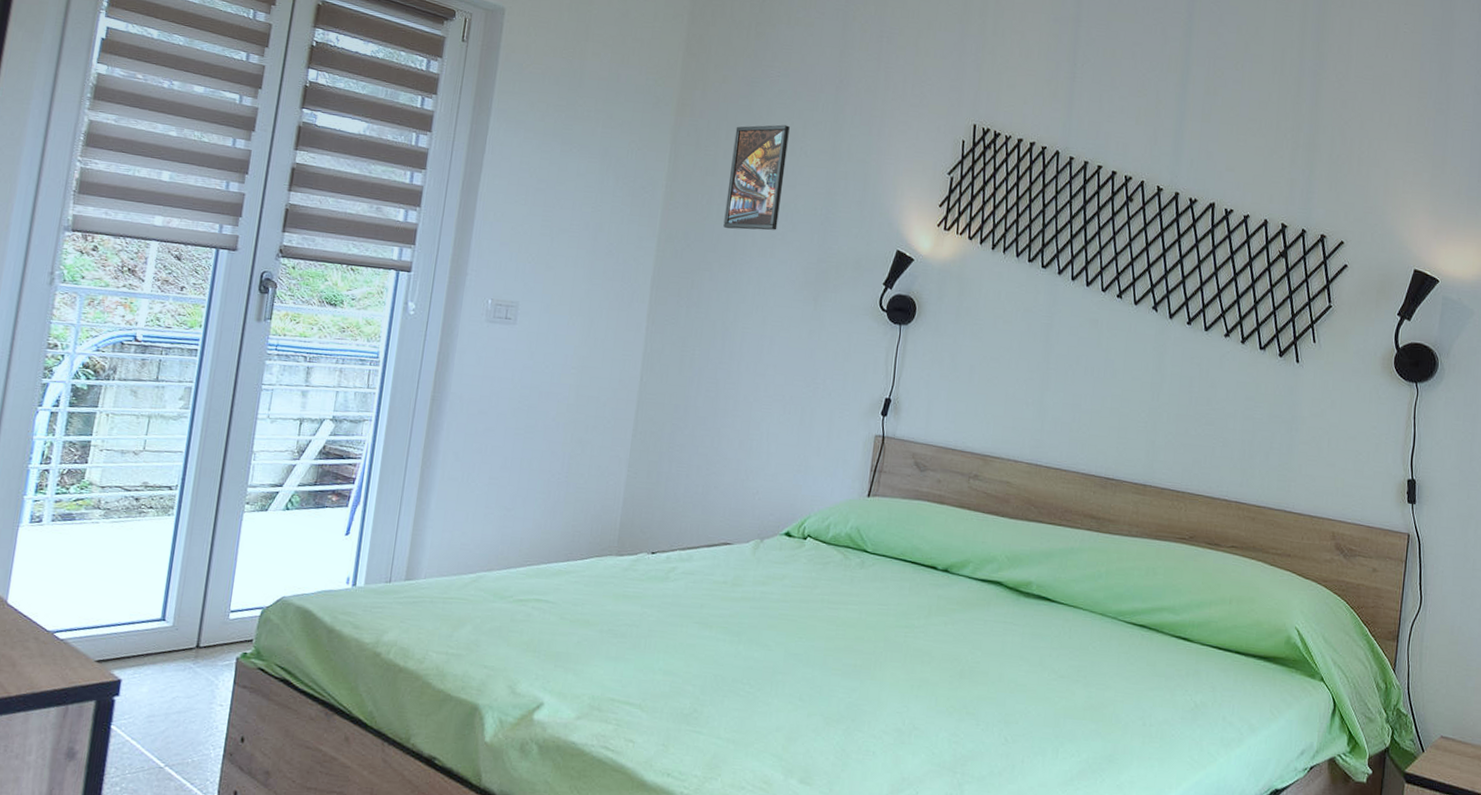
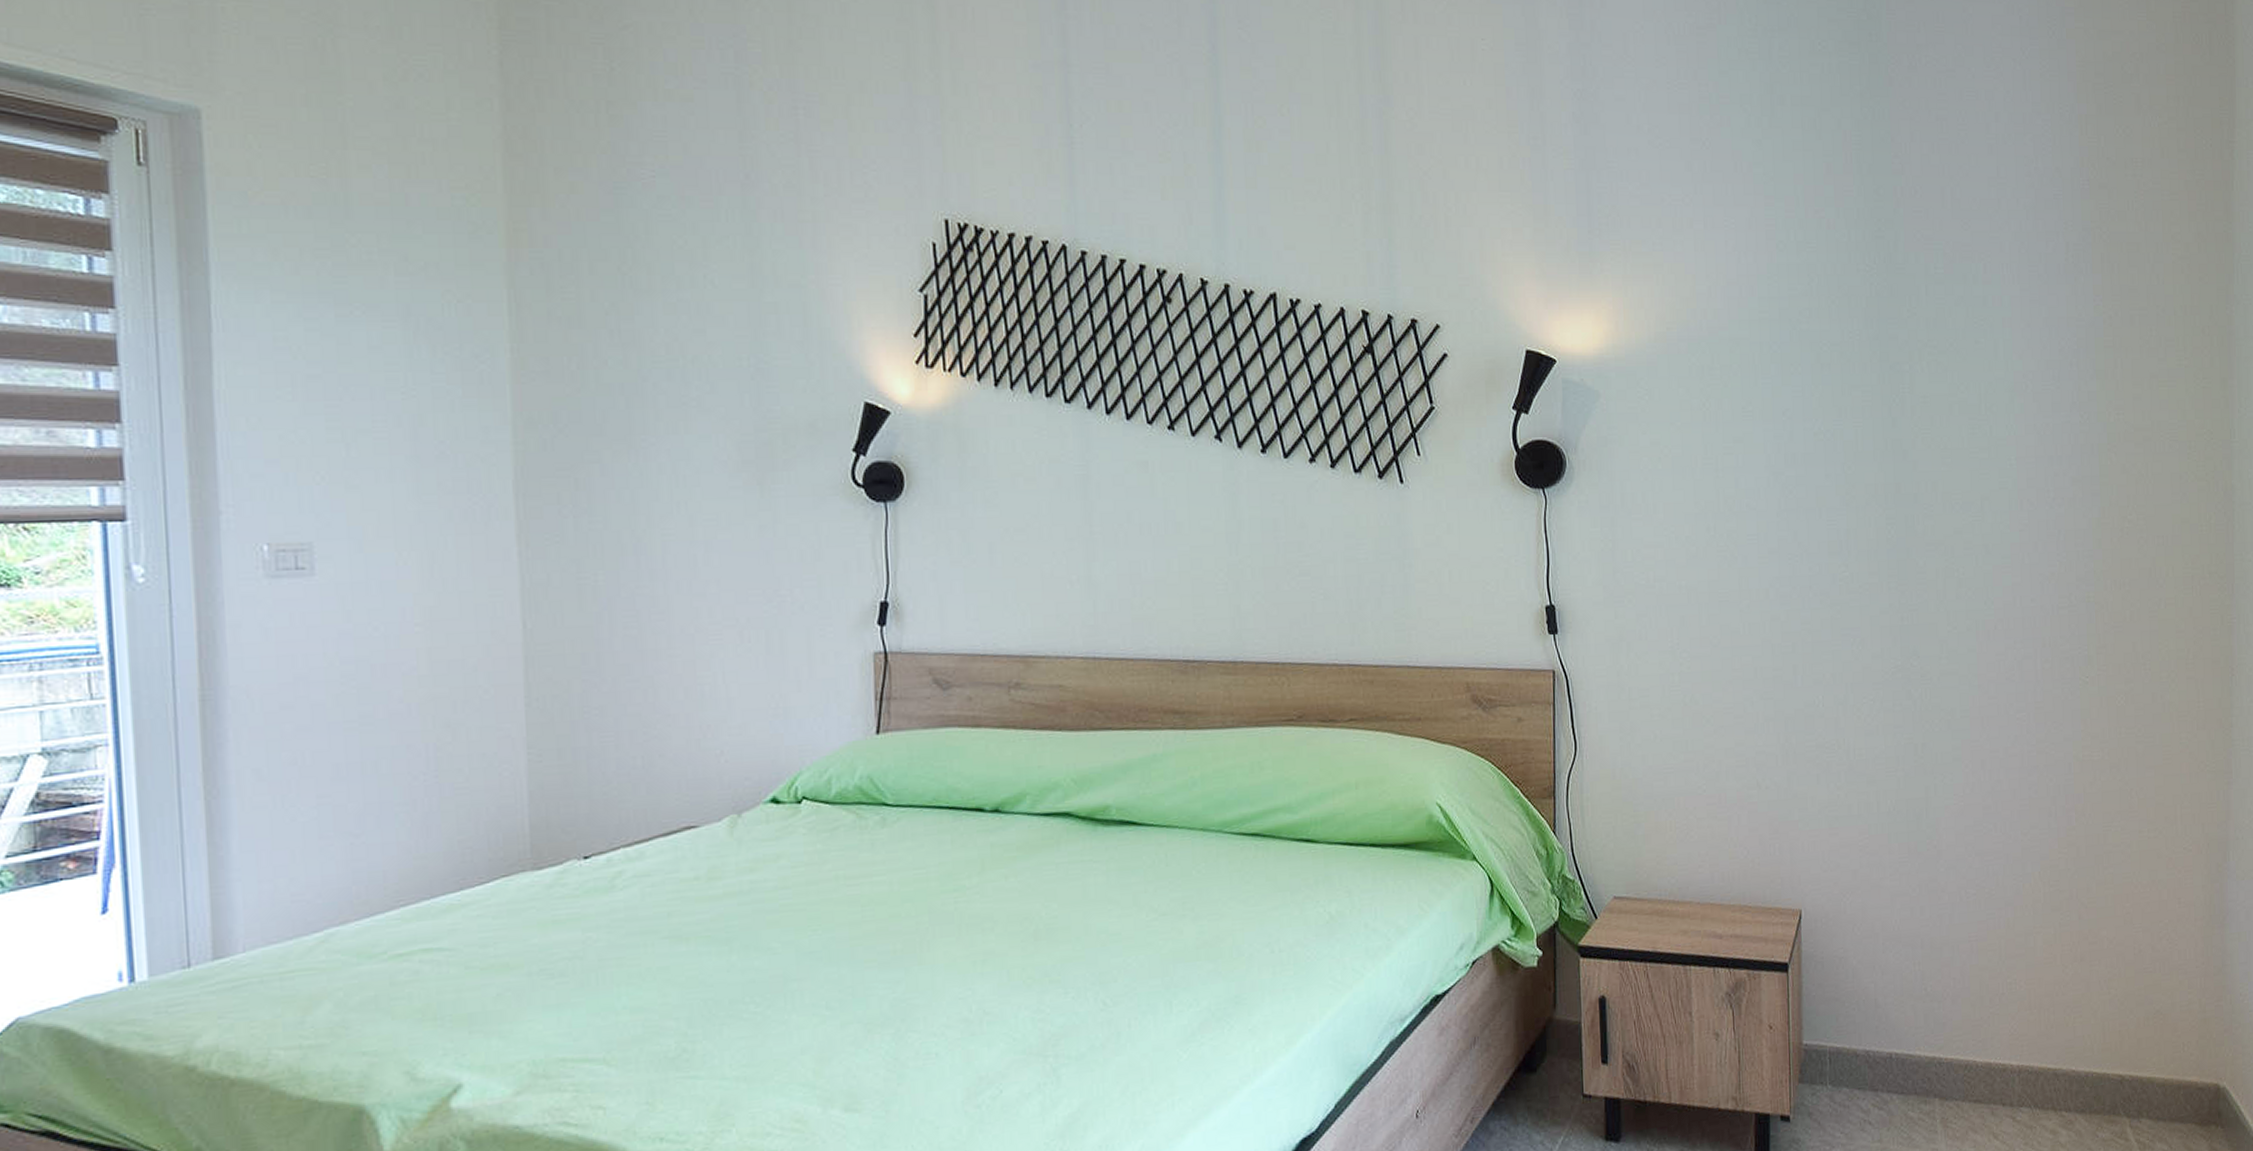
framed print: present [723,124,790,231] -> none [602,245,689,400]

